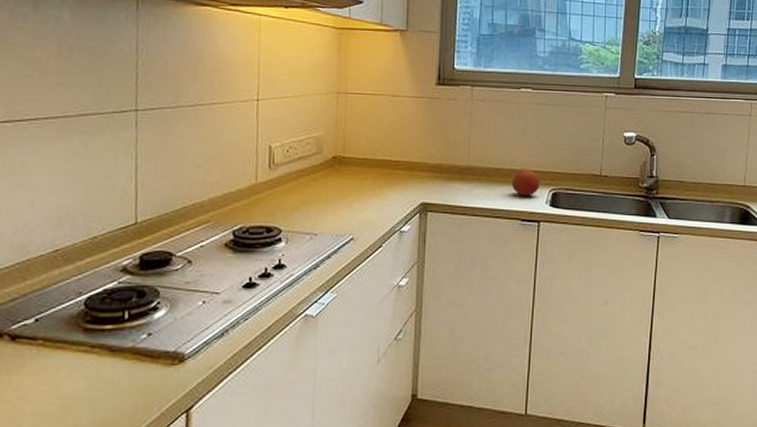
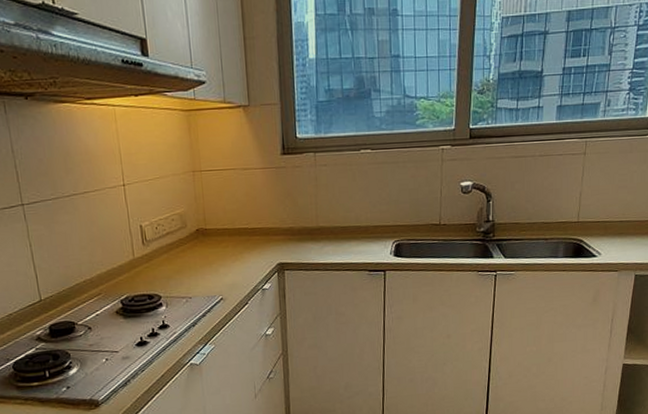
fruit: present [511,169,541,197] -> none [357,224,385,250]

